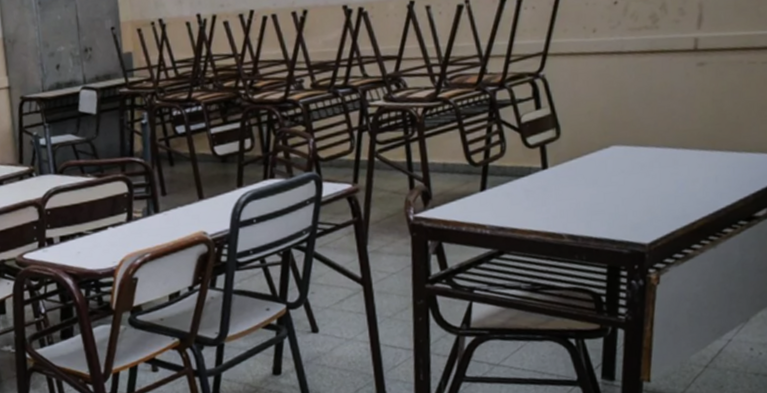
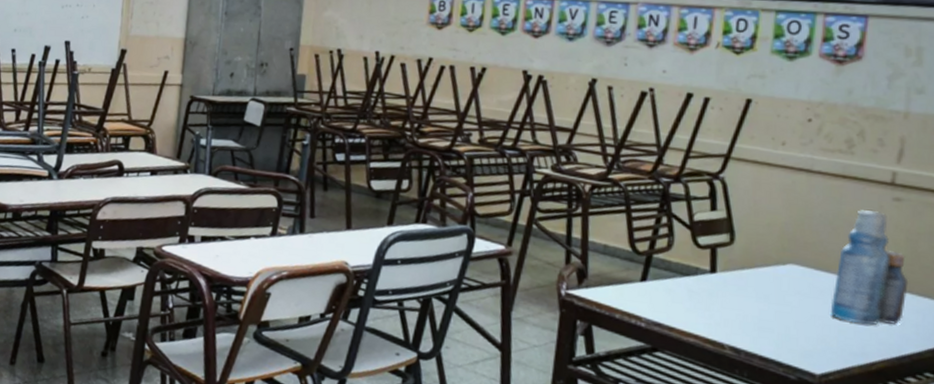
bottle: none [652,78,718,190] -> present [830,209,909,325]

